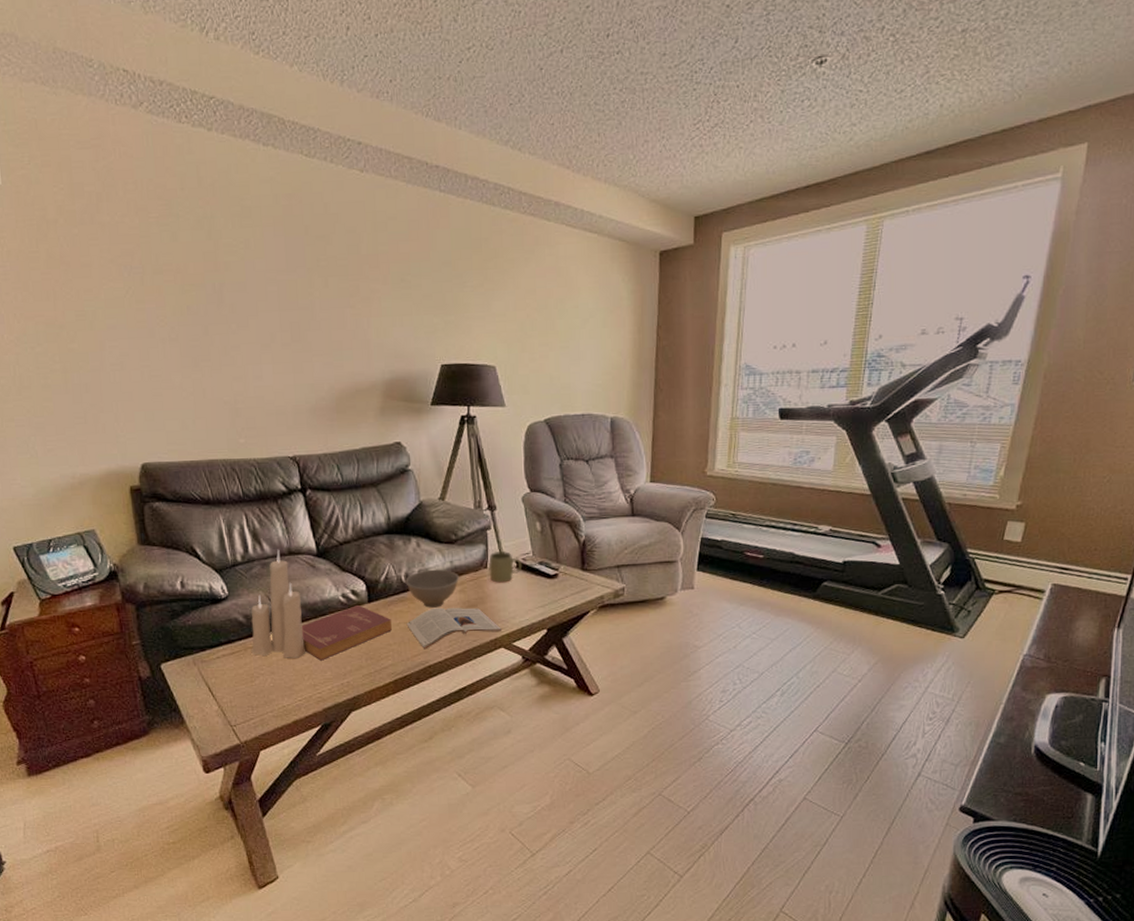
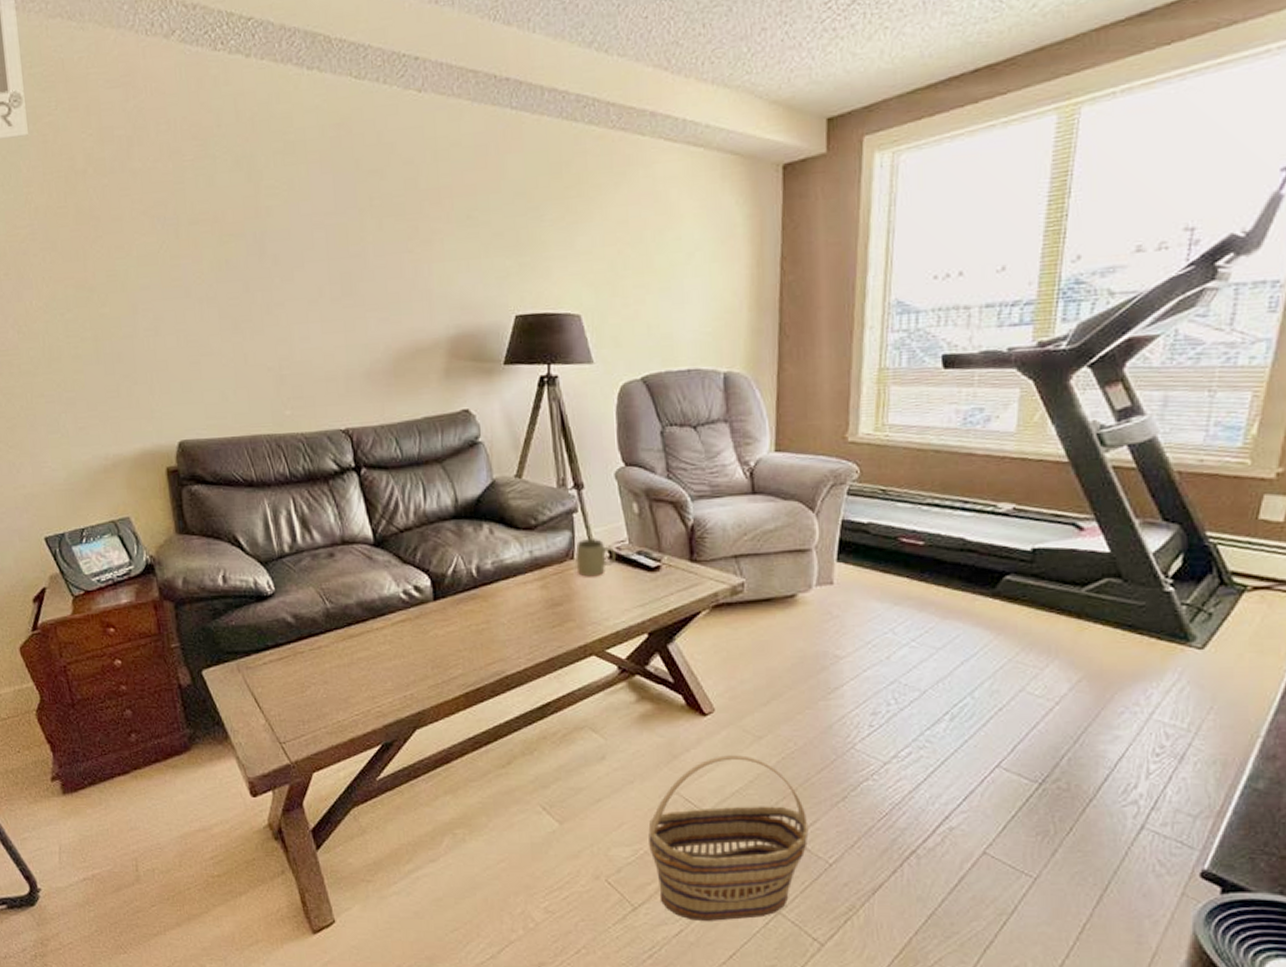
candle: present [251,550,305,658] -> none [301,539,362,665]
book: present [301,605,392,661] -> none [357,604,462,669]
bowl: present [405,569,459,608] -> none [476,560,540,607]
magazine: present [406,607,503,650] -> none [478,606,594,657]
basket: none [545,727,672,862] -> present [648,755,809,921]

